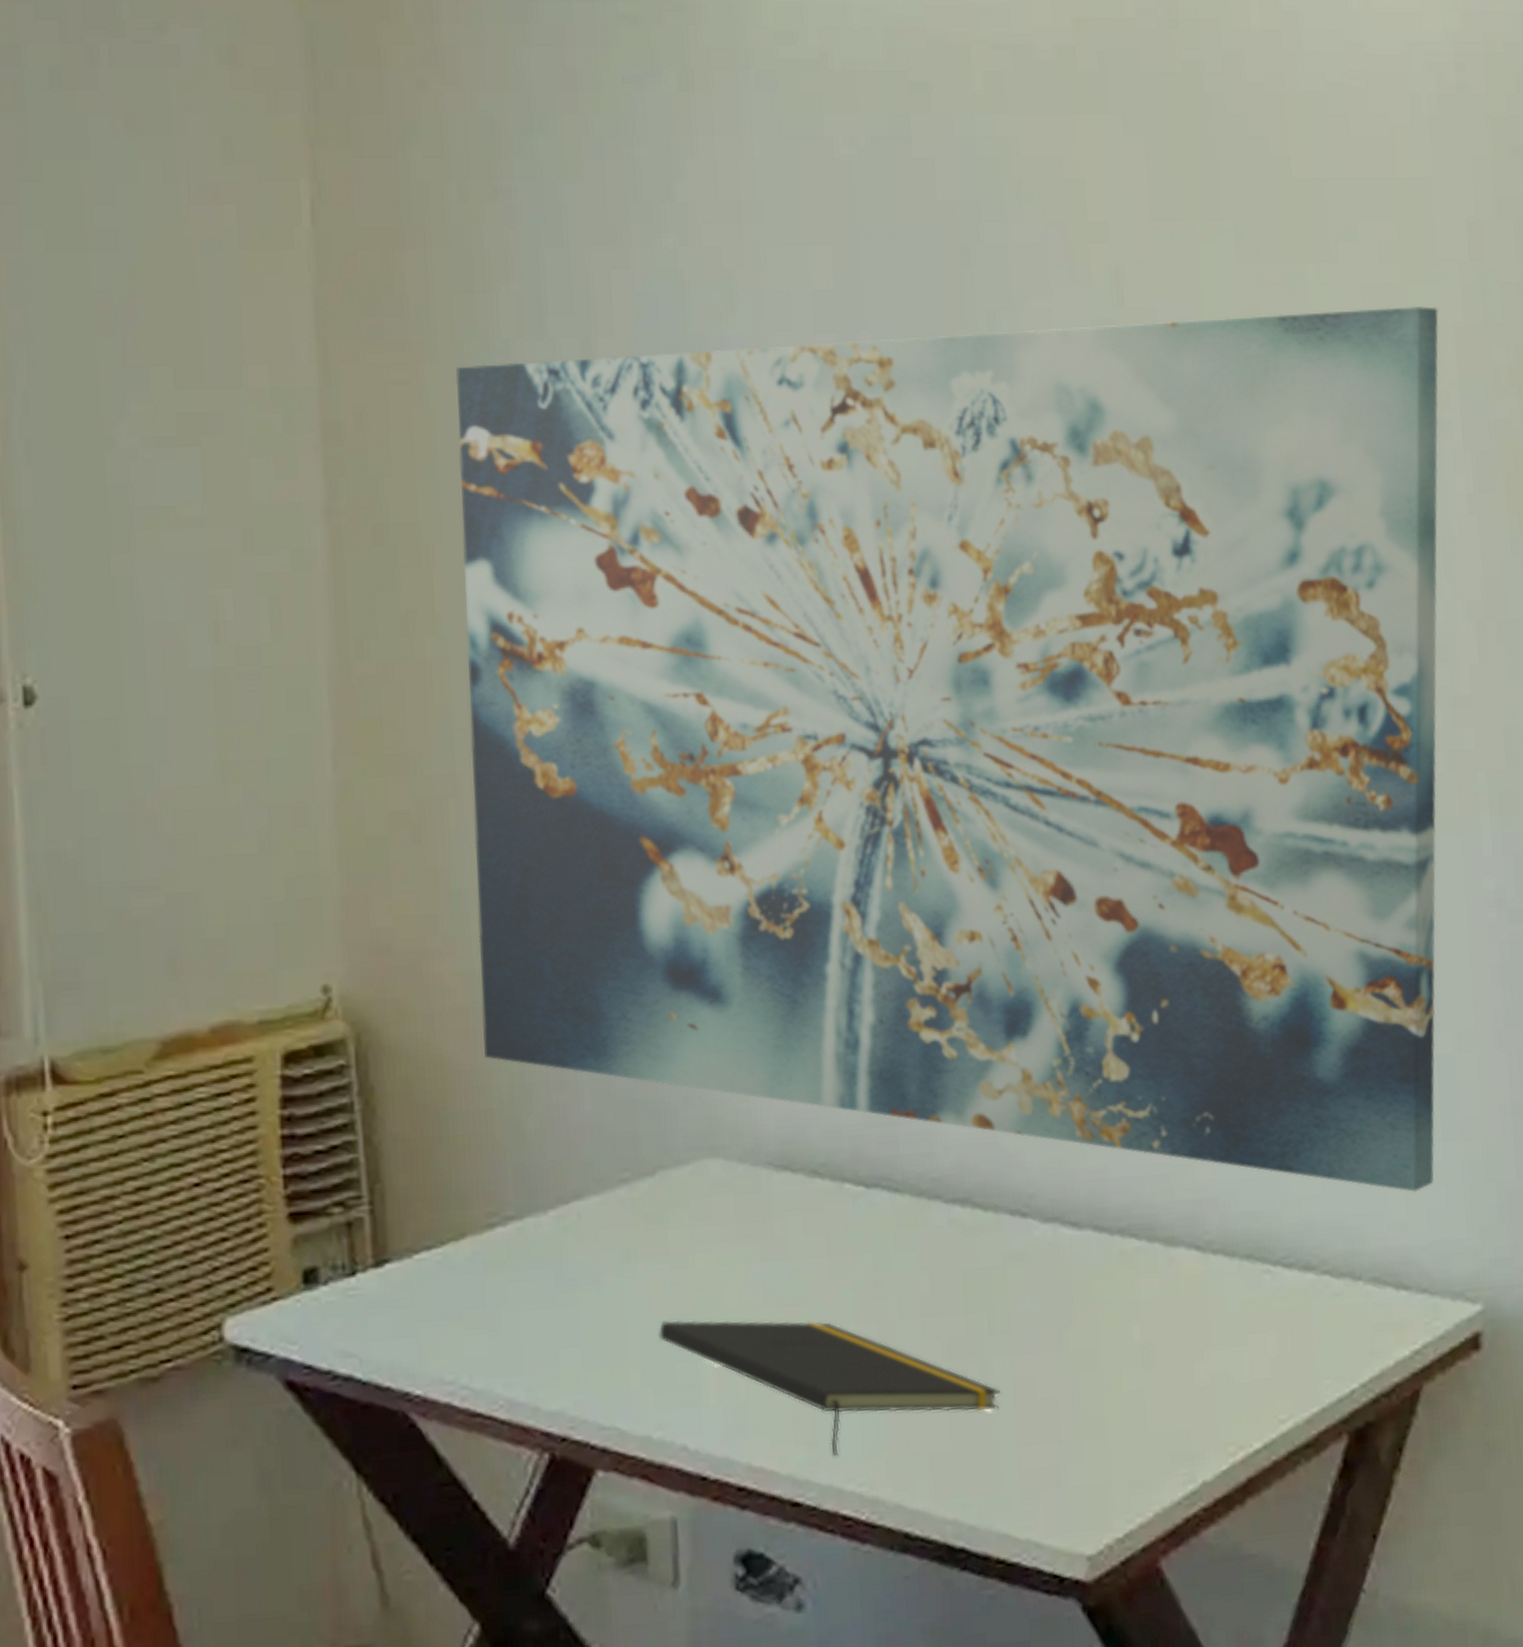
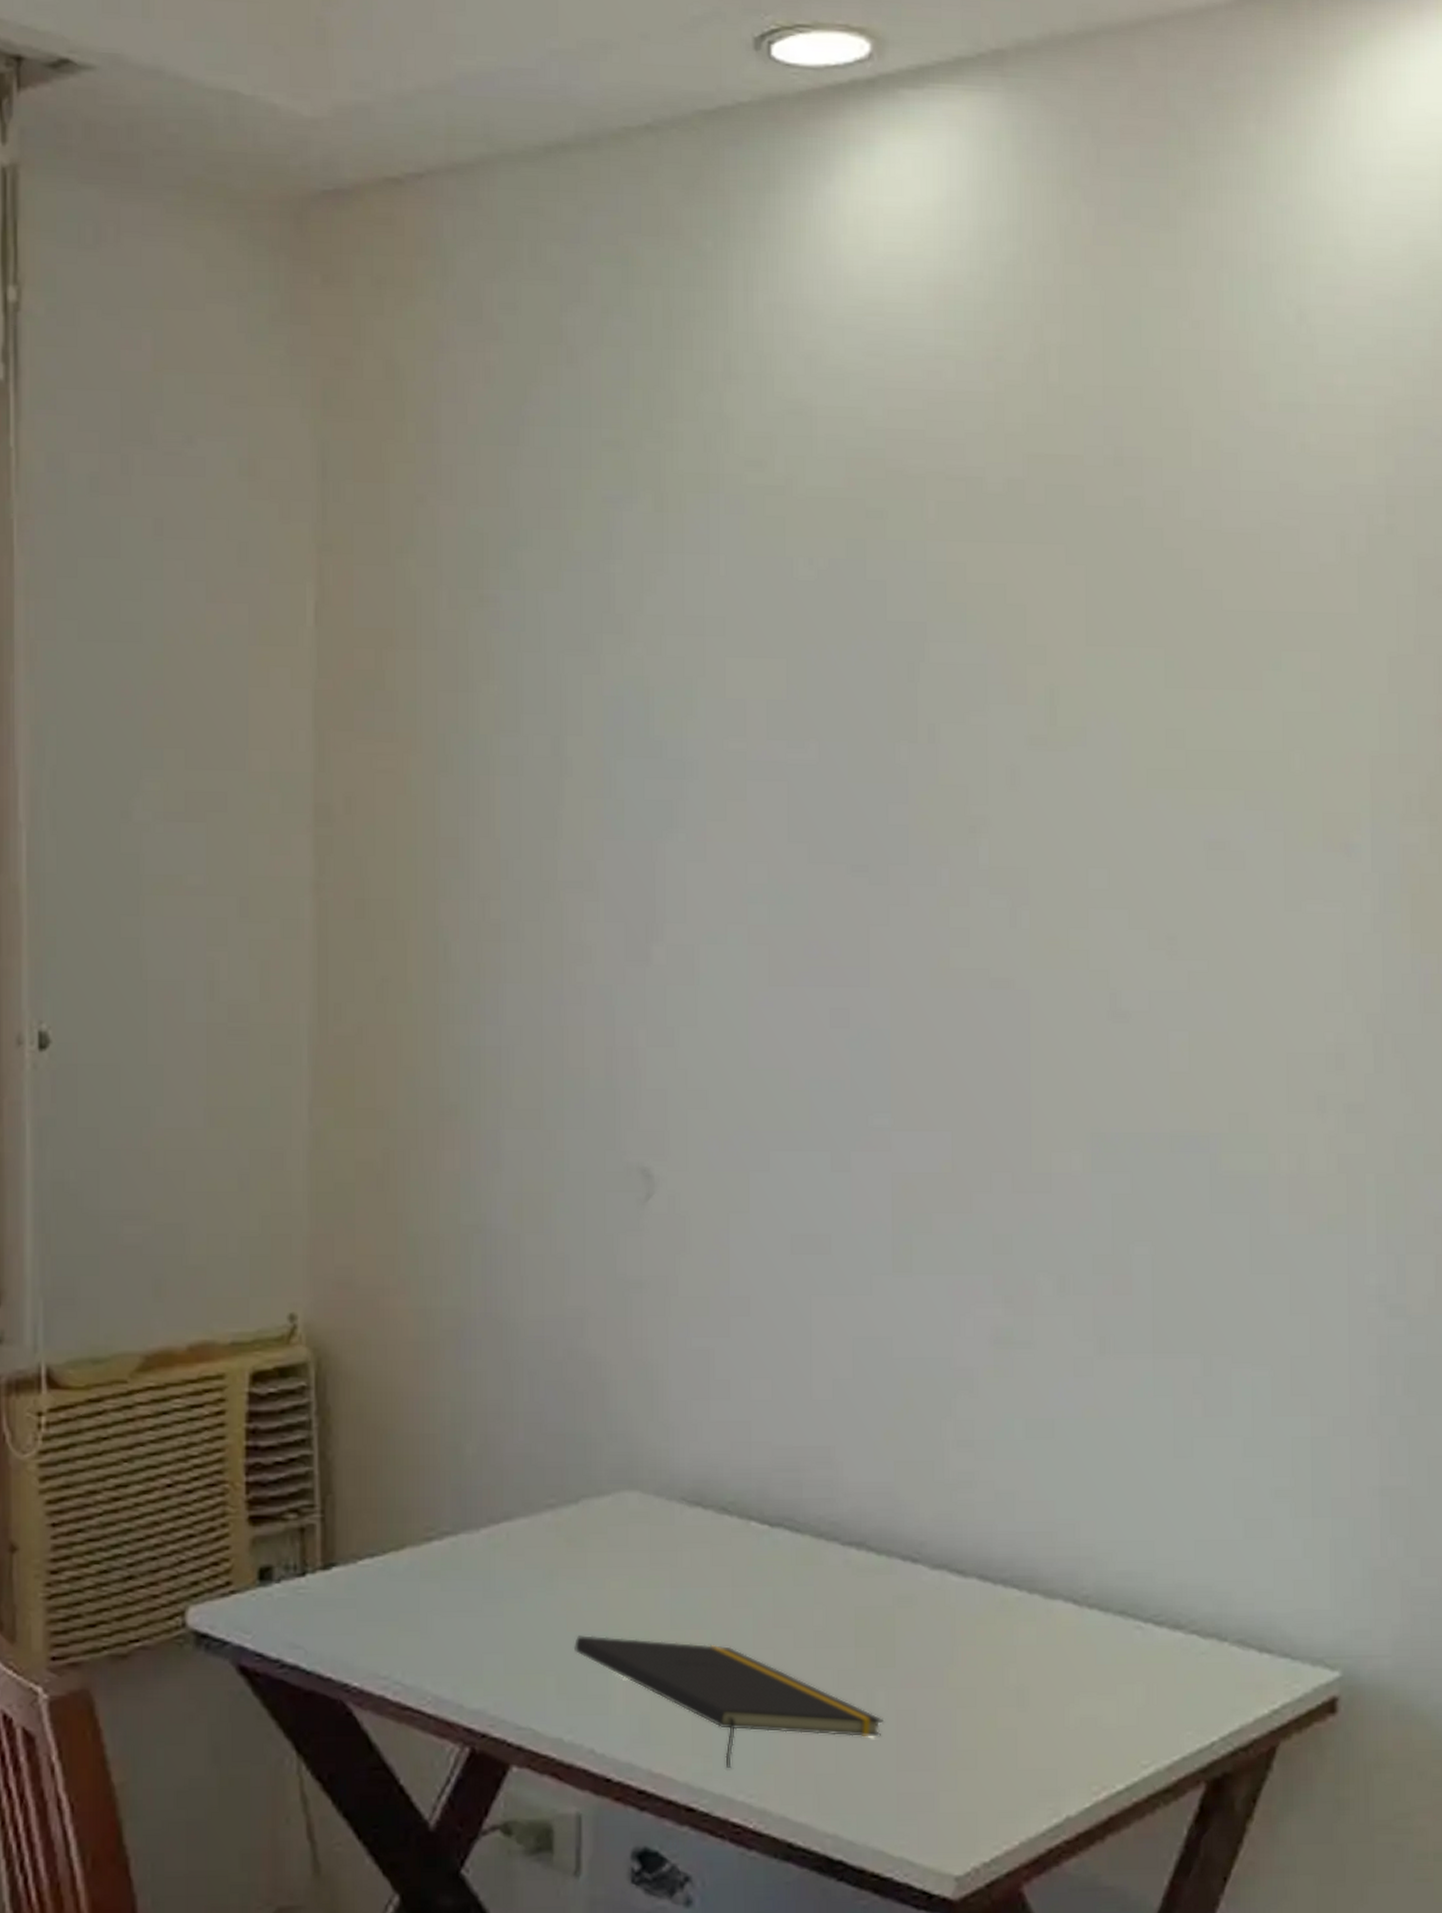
wall art: present [455,305,1439,1192] -> none [430,733,1355,1563]

